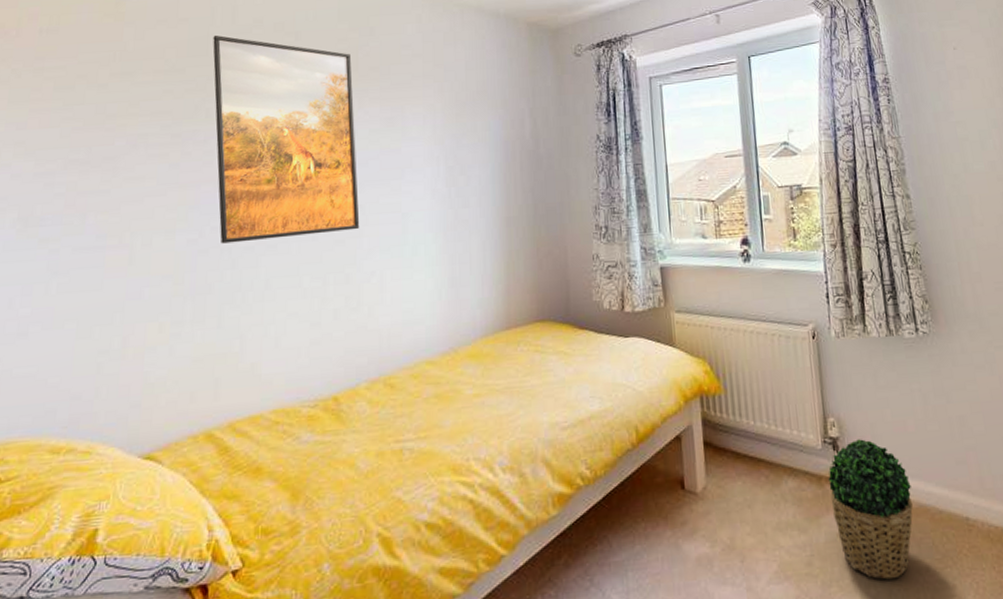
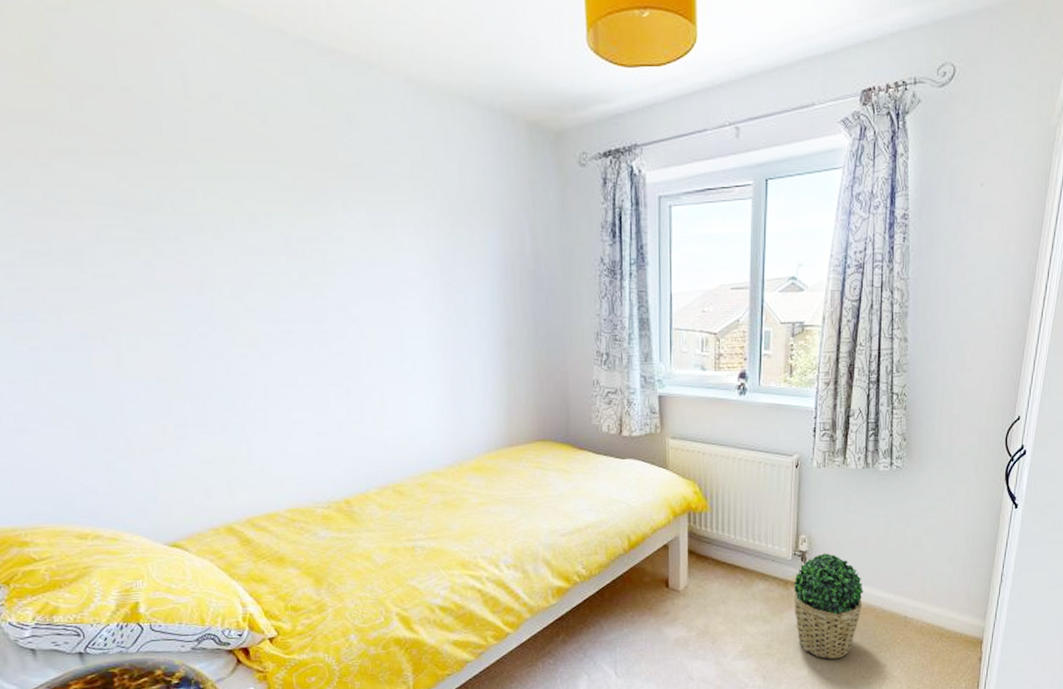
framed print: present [213,35,360,244] -> none [165,110,356,350]

